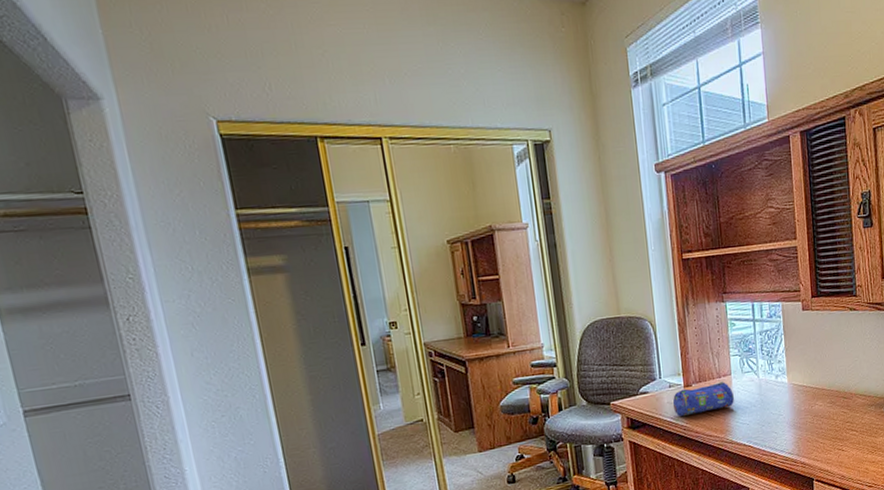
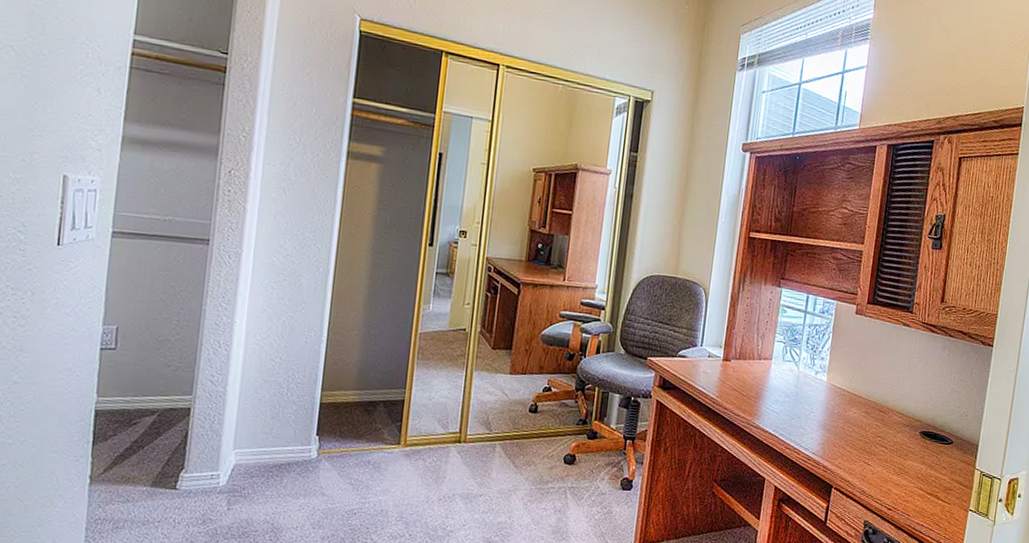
pencil case: present [672,380,734,416] -> none [707,362,770,392]

